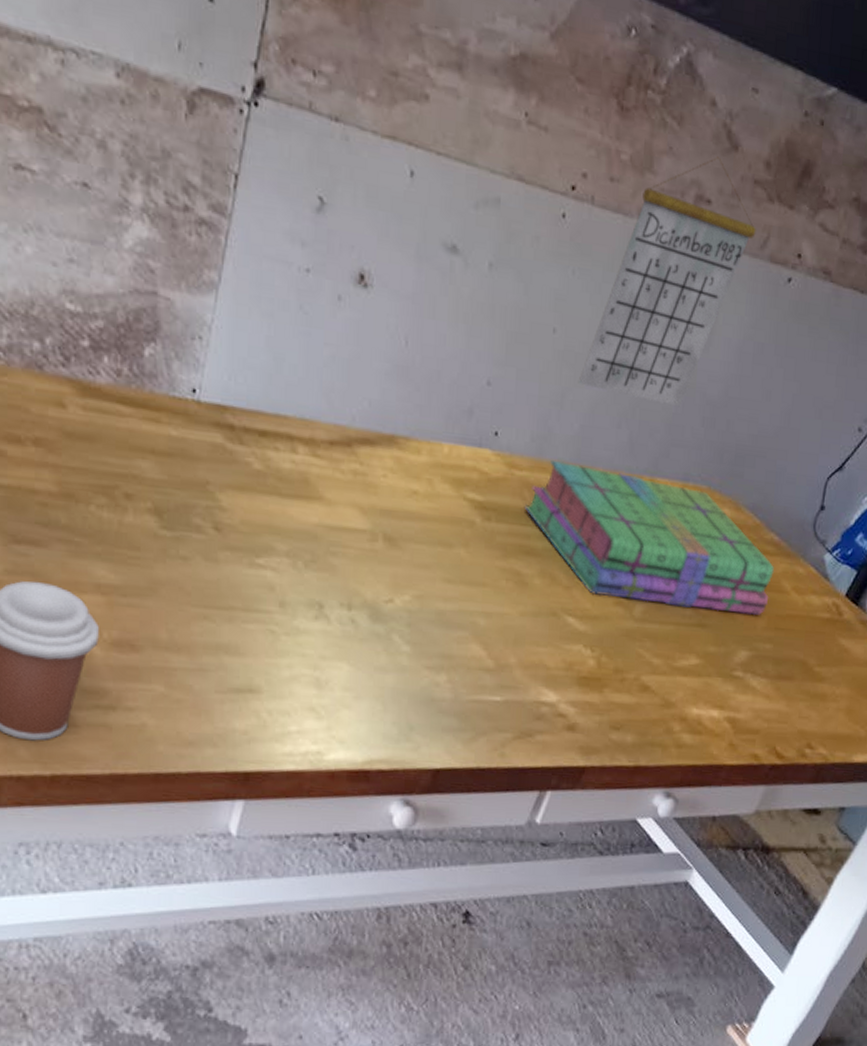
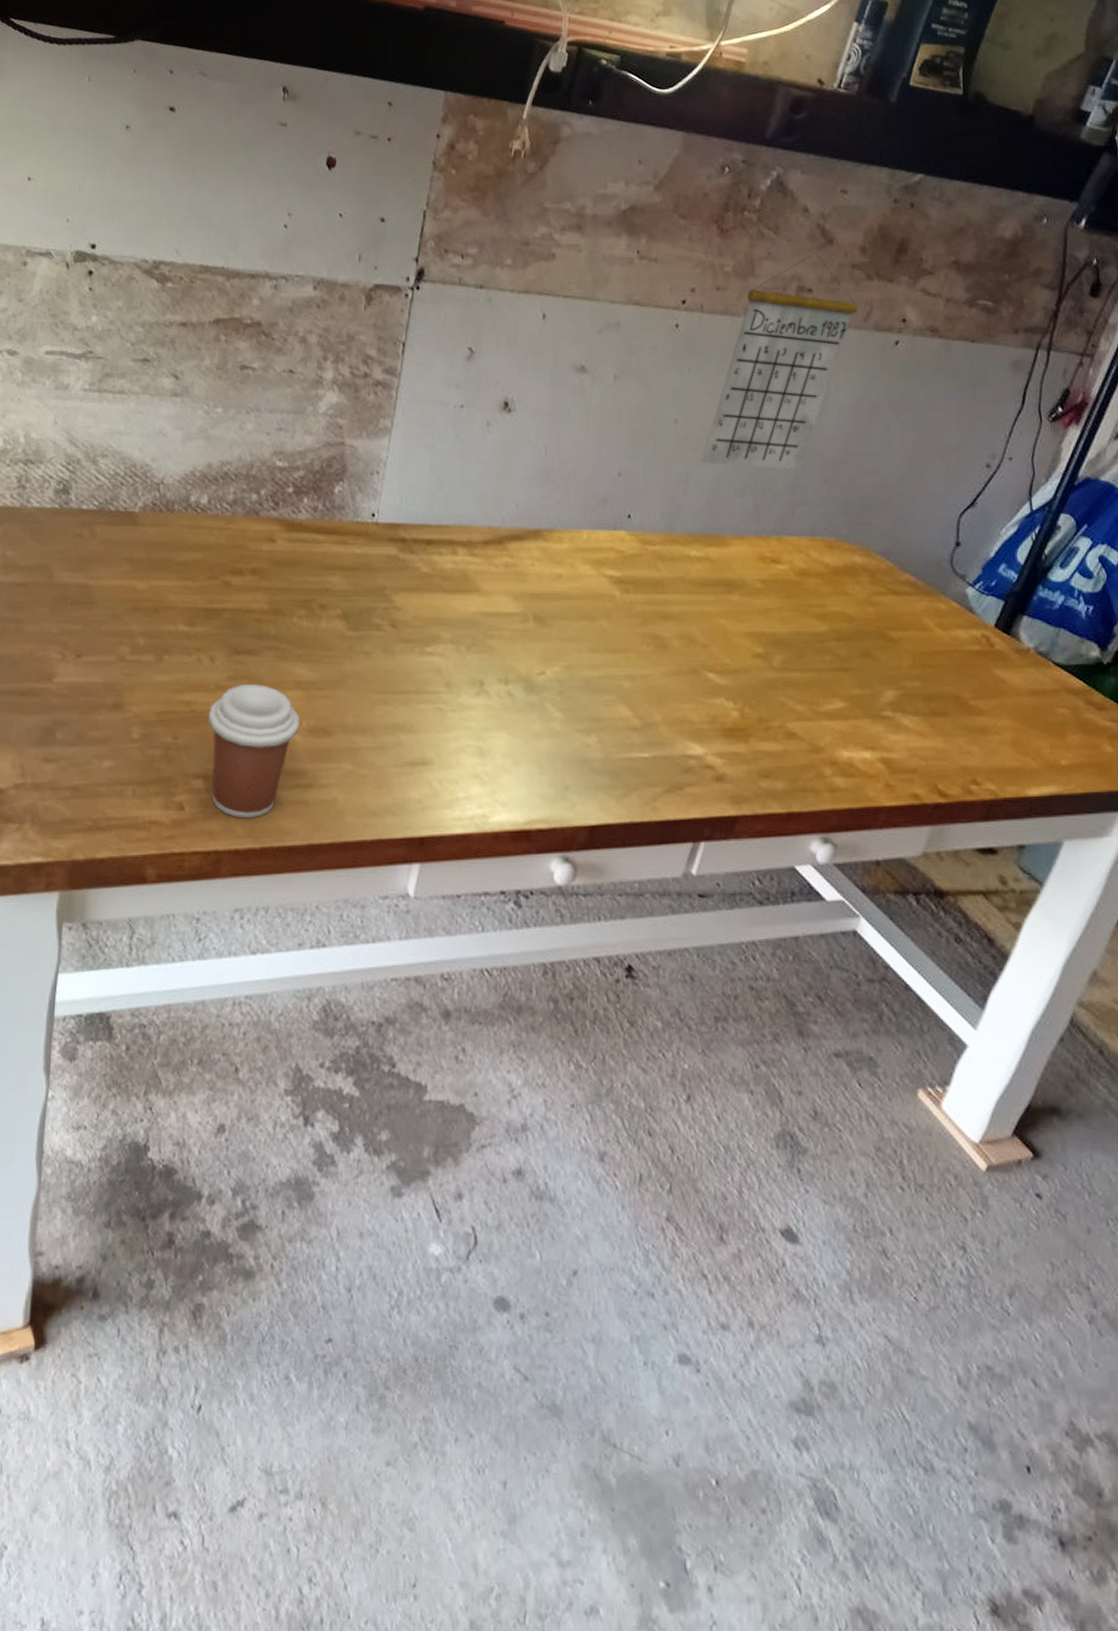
stack of books: present [525,459,774,616] -> none [660,532,914,655]

